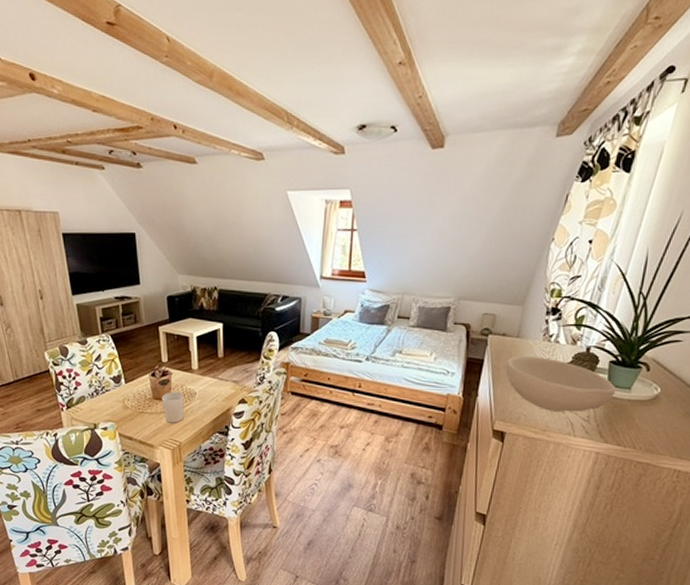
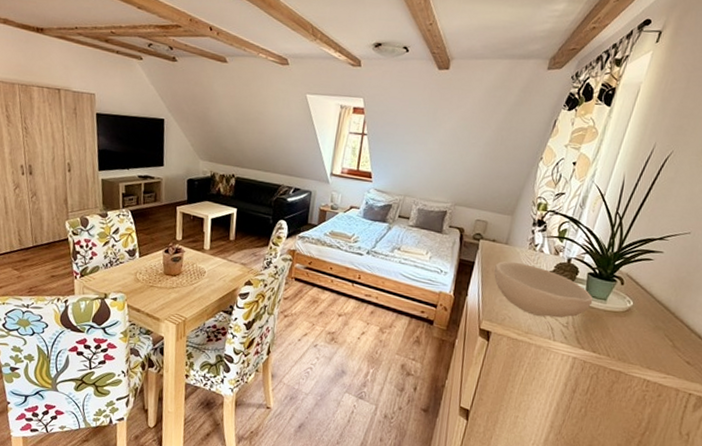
candle holder: present [161,392,184,423] -> none [172,269,194,299]

